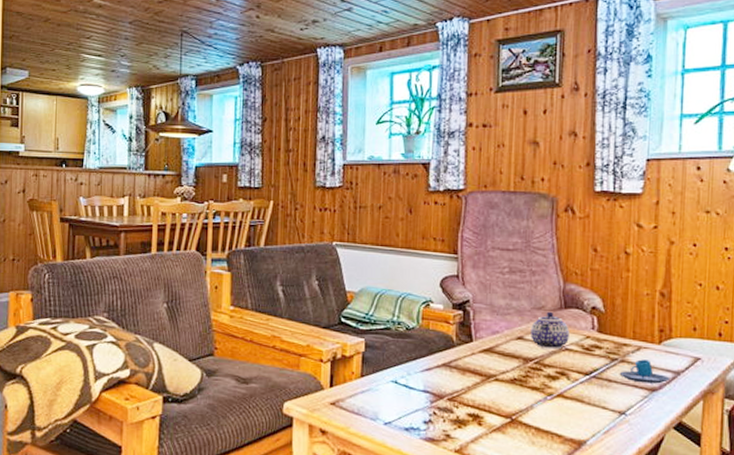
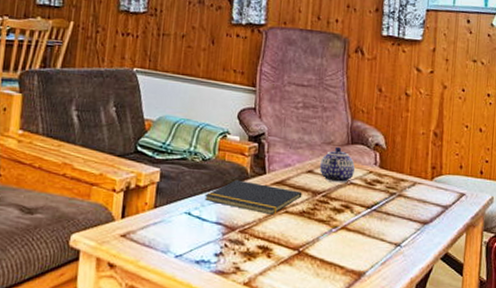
notepad: none [410,348,513,383] -> present [204,179,302,216]
mug: present [619,359,670,384] -> none [396,194,439,217]

